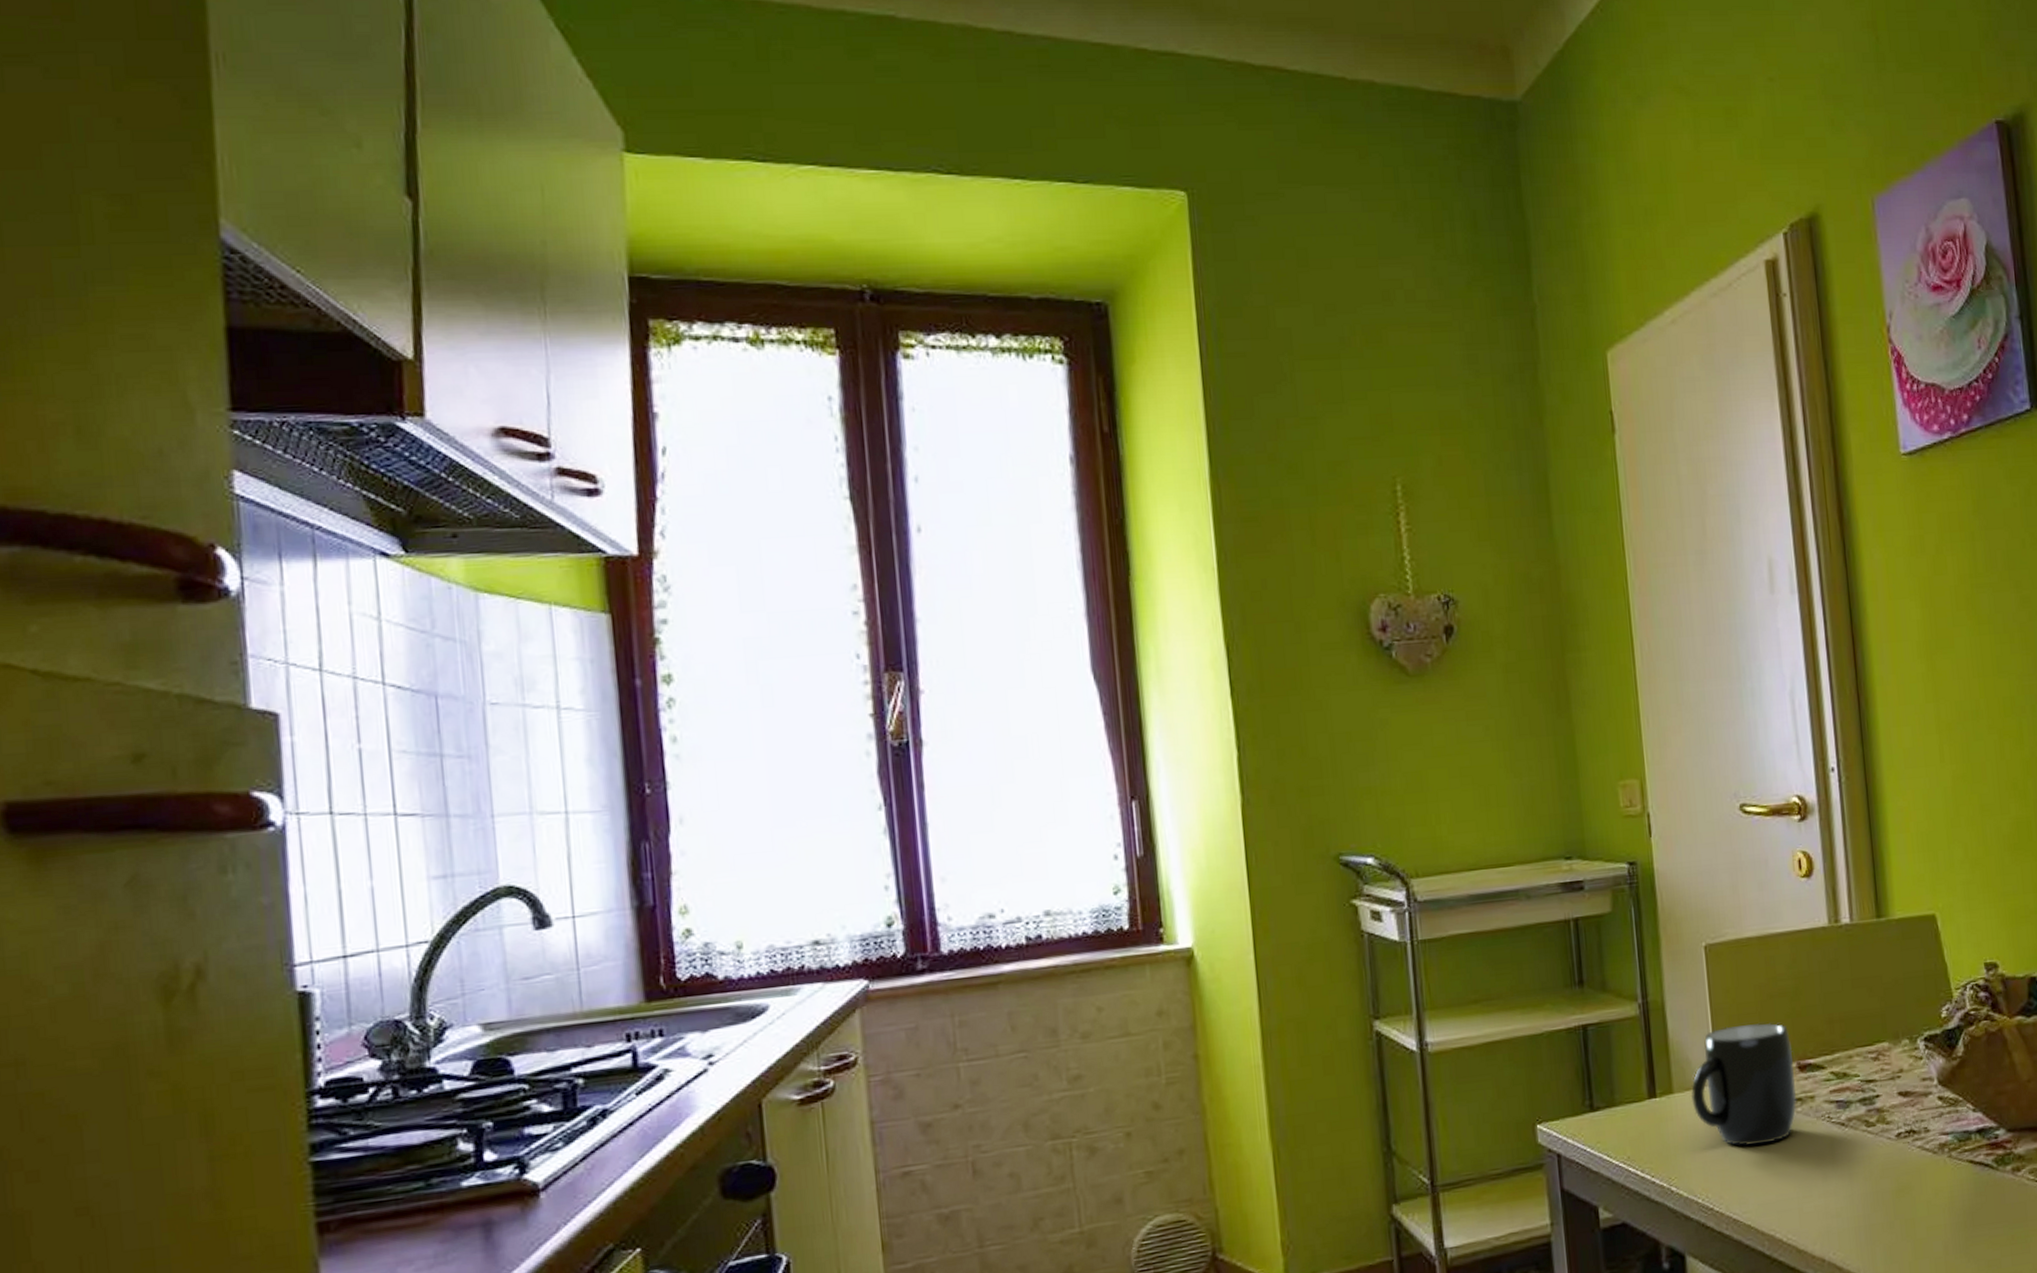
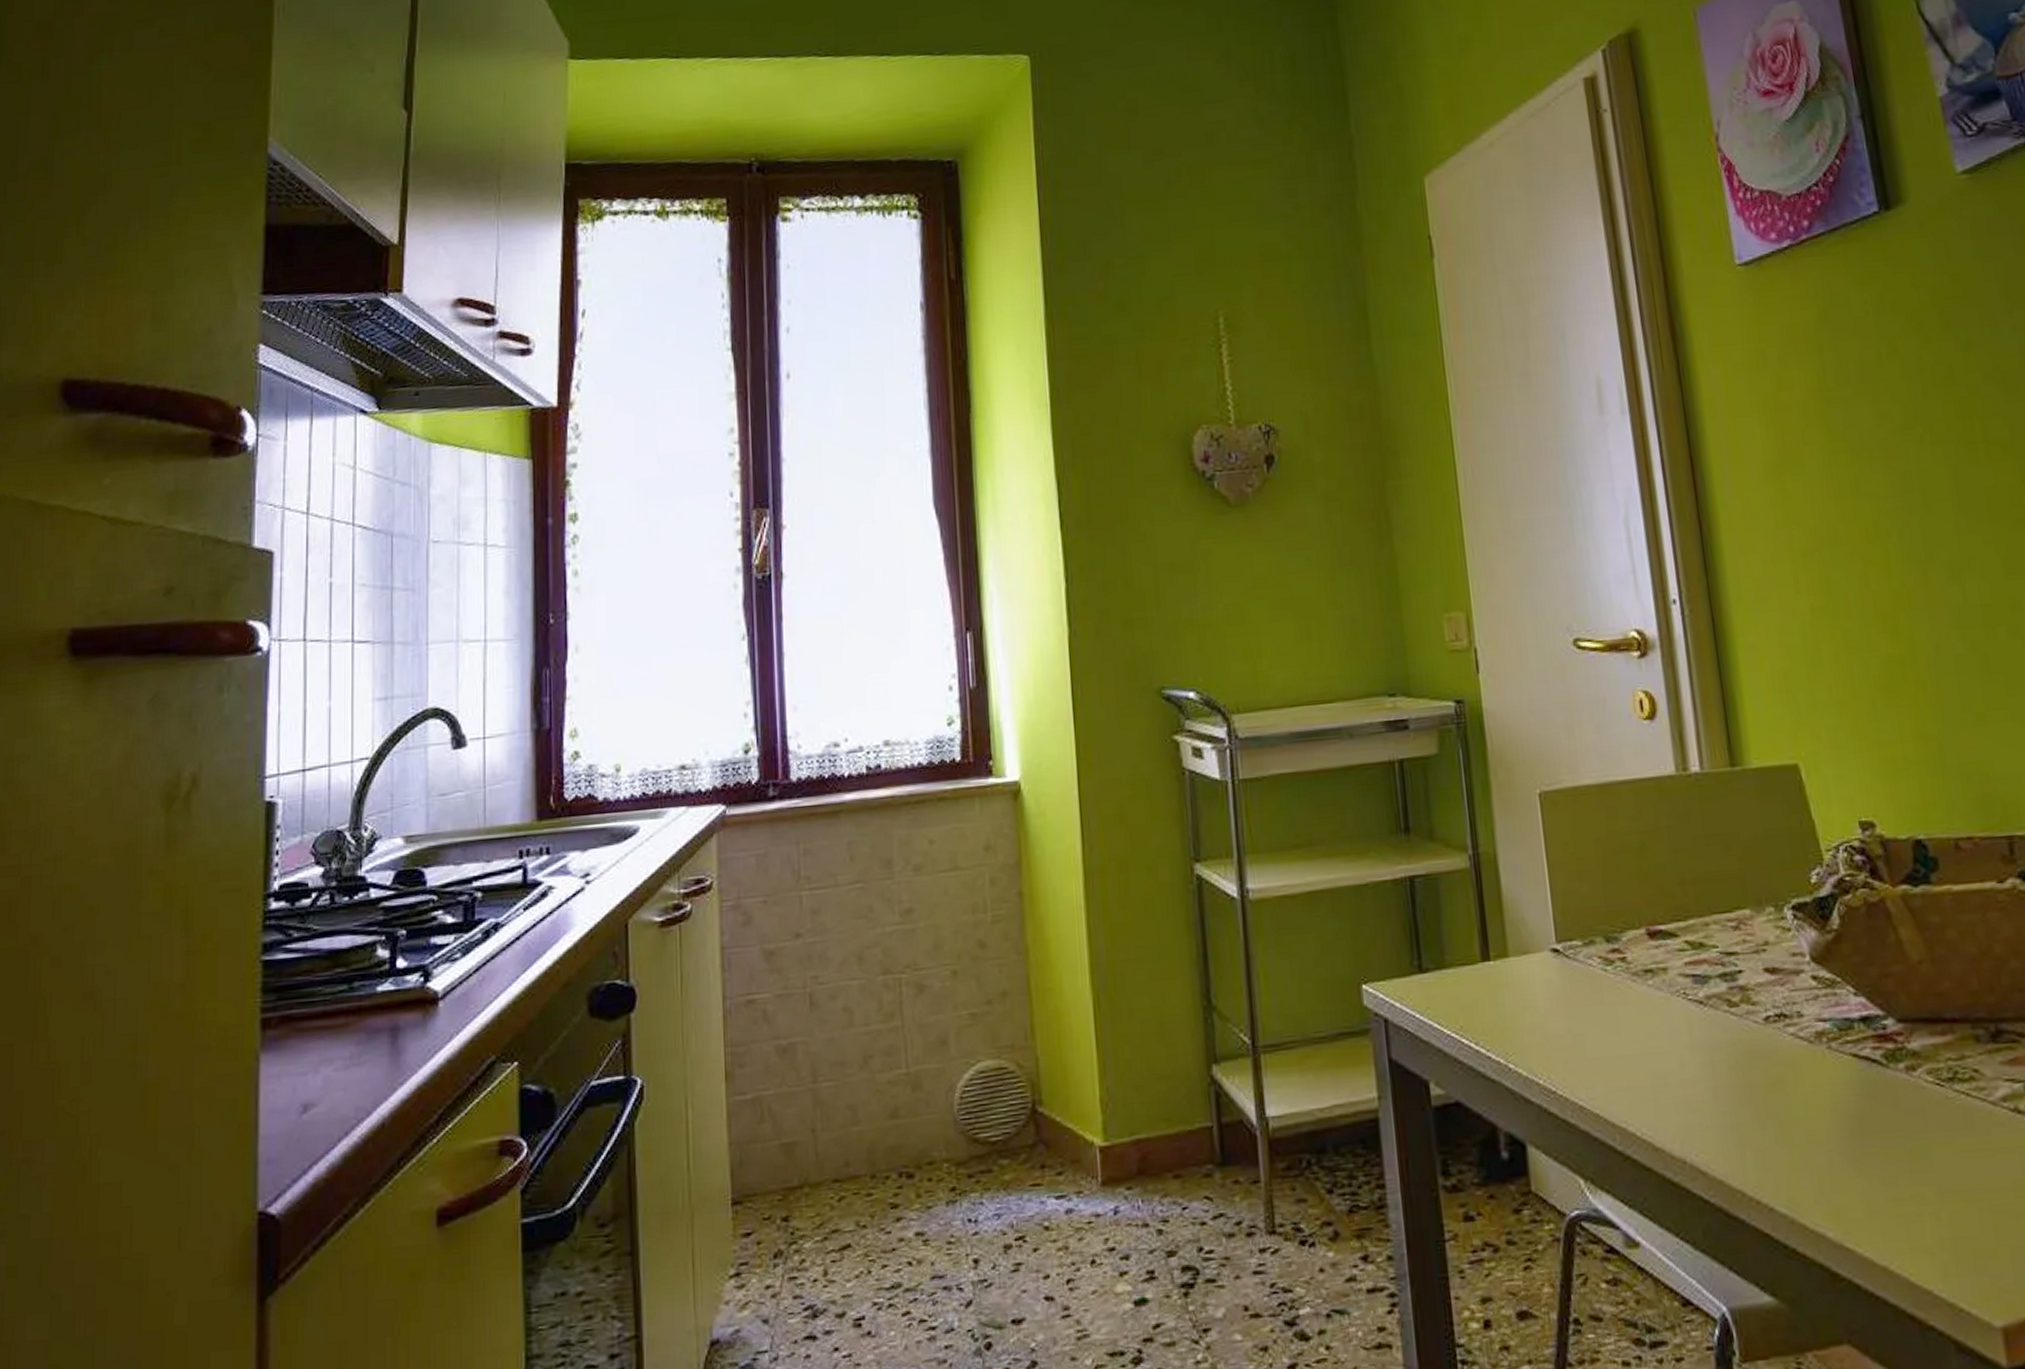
mug: present [1690,1022,1797,1146] -> none [1527,881,1648,1022]

